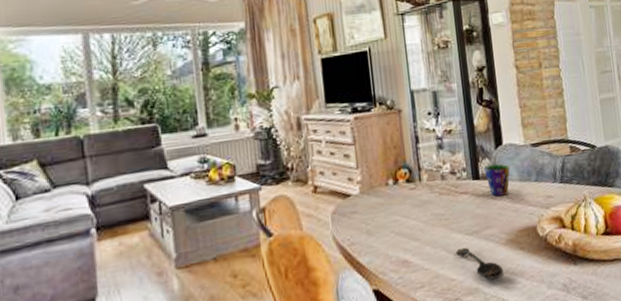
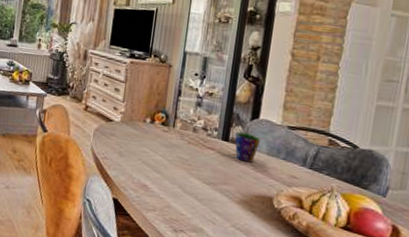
spoon: present [455,247,504,280] -> none [190,191,231,229]

